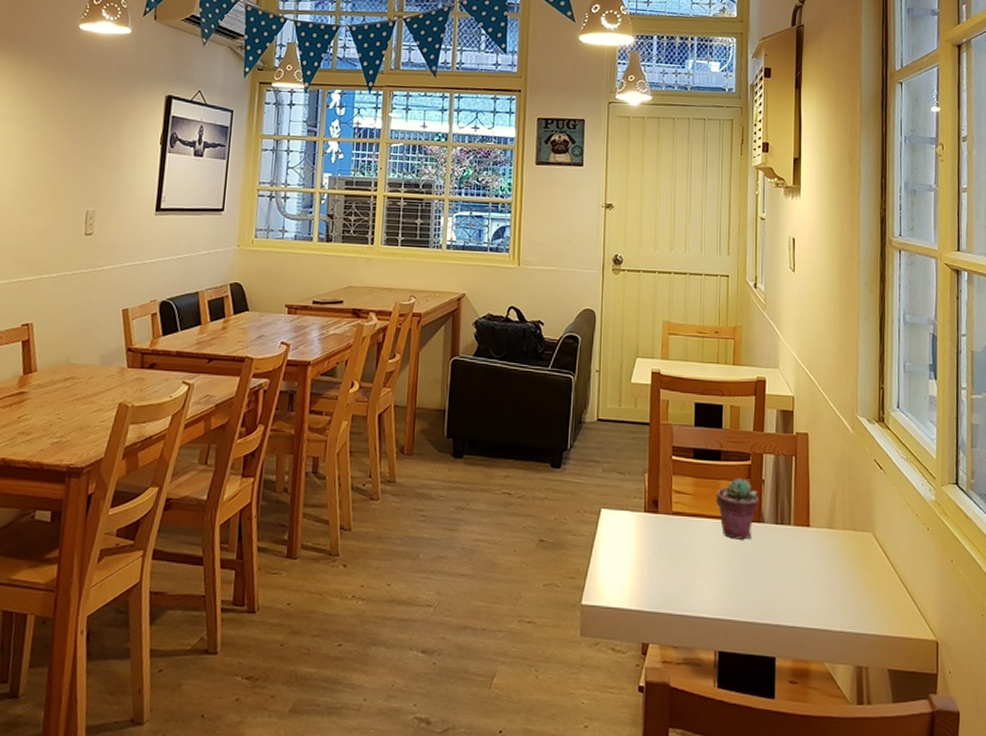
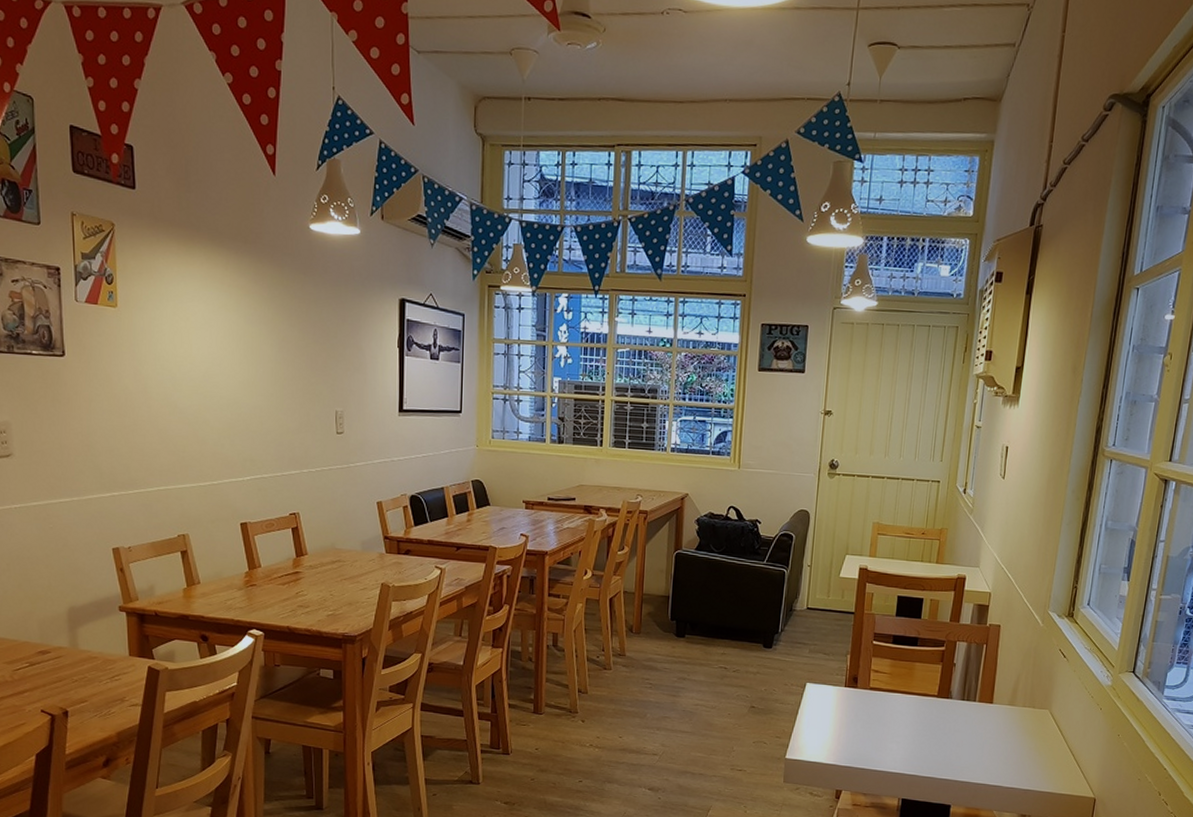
potted succulent: present [716,479,759,540] -> none [910,662,949,712]

